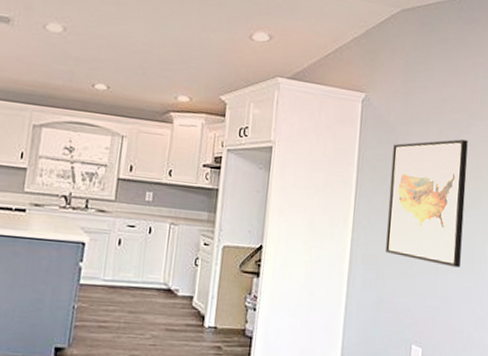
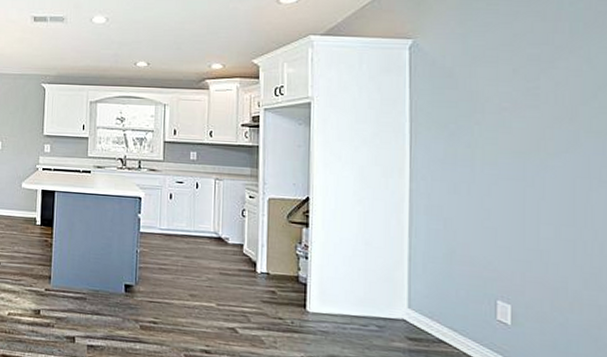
wall art: present [385,139,468,268] -> none [452,76,558,218]

